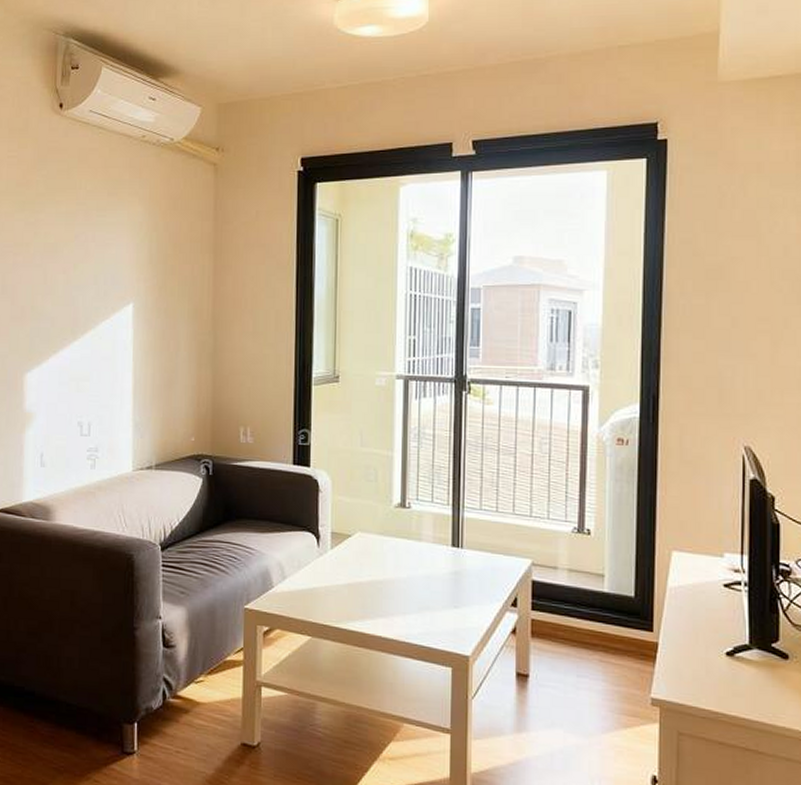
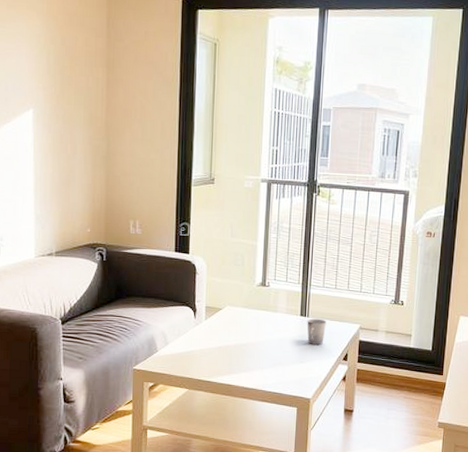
cup: none [461,550,486,585] -> present [307,318,326,345]

